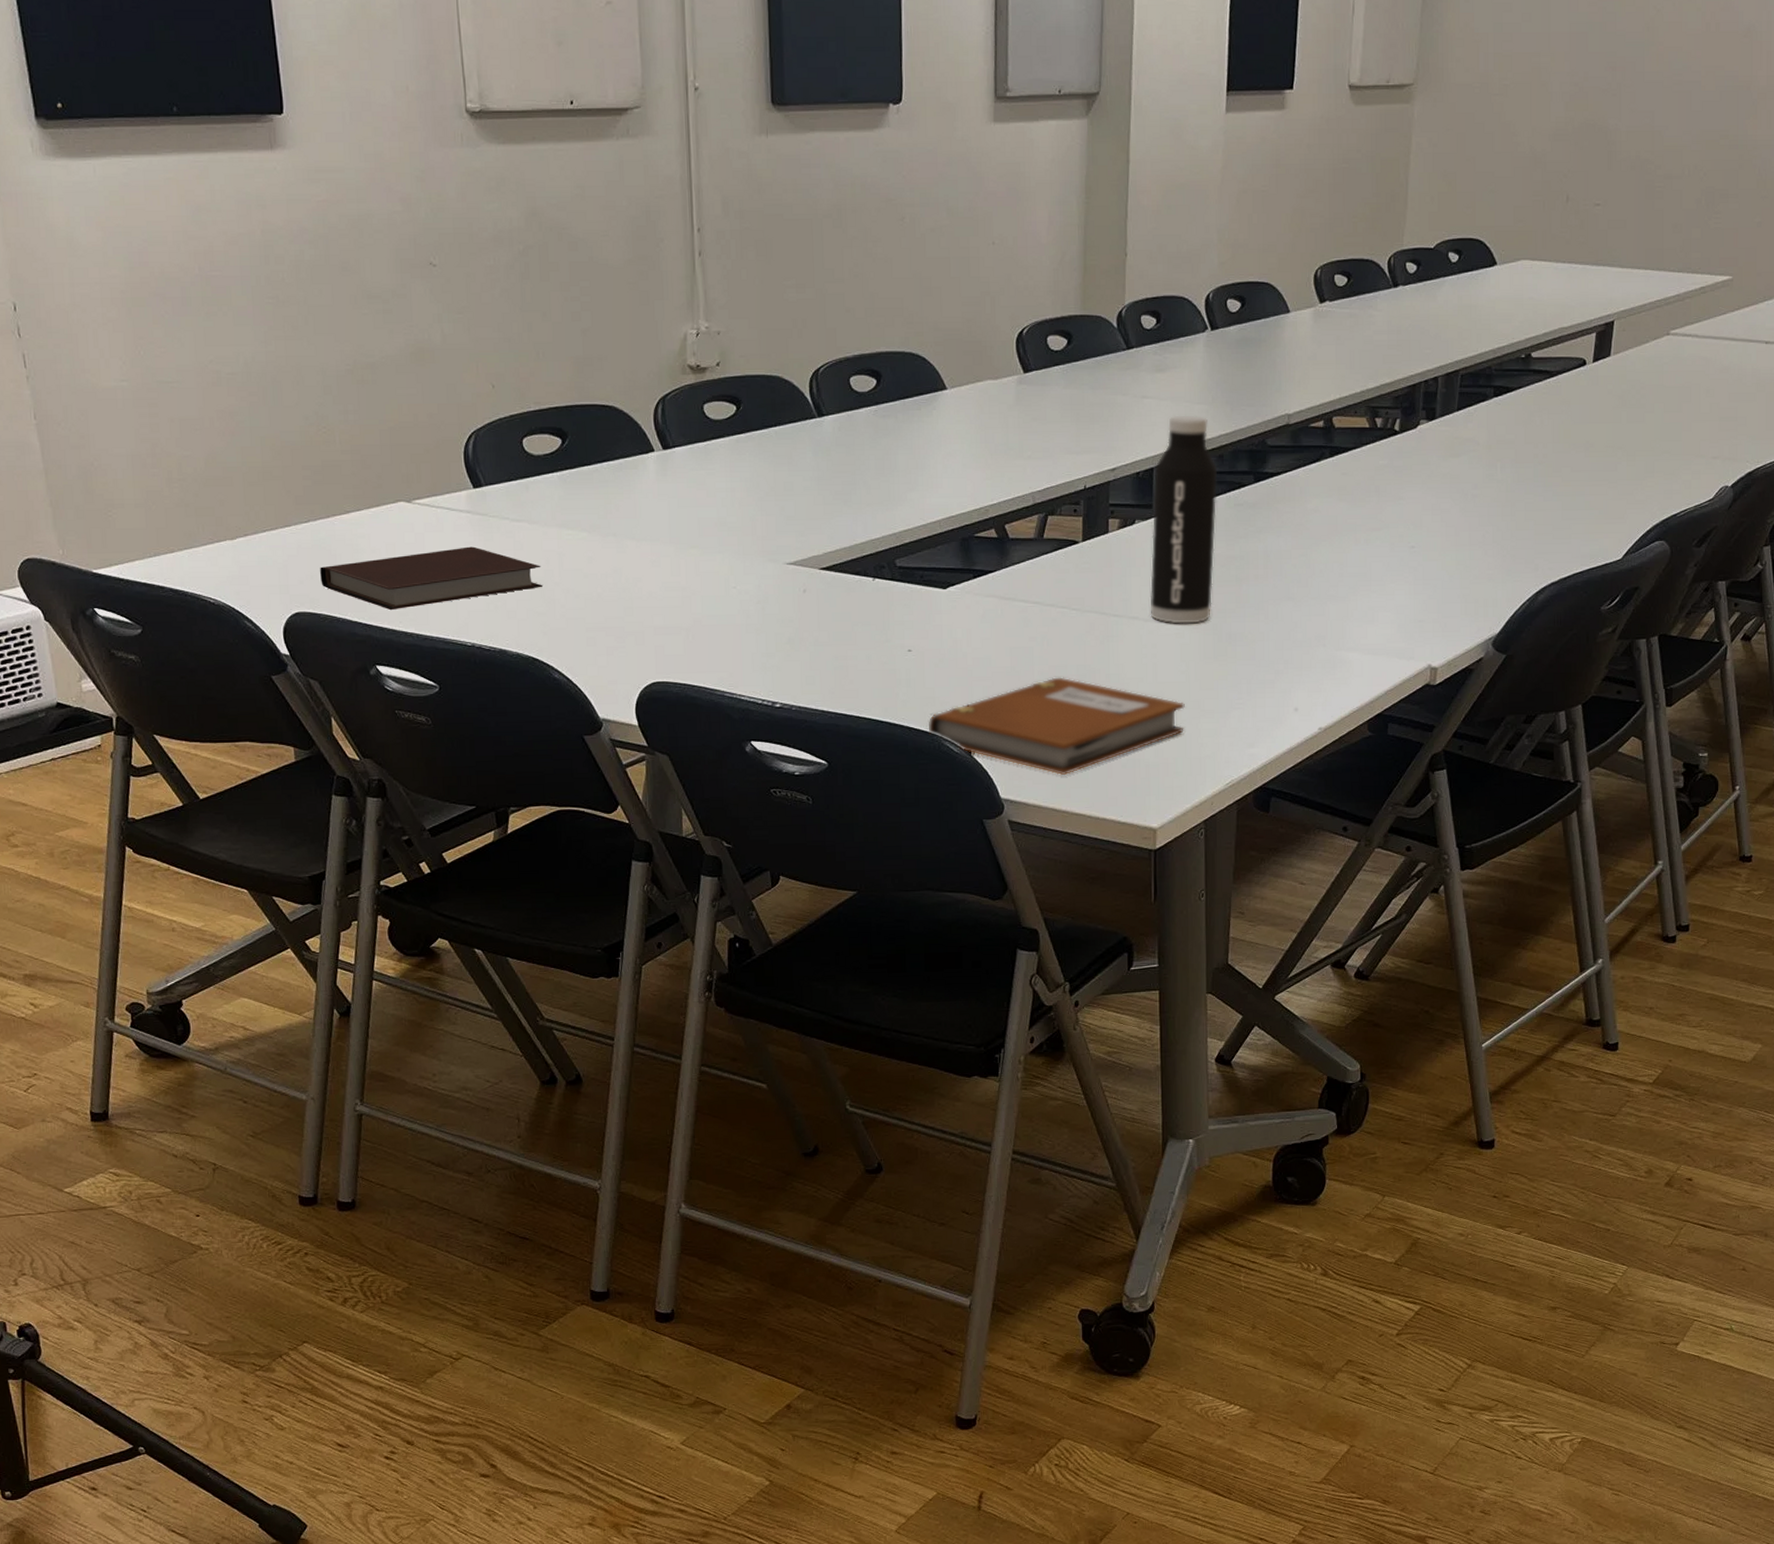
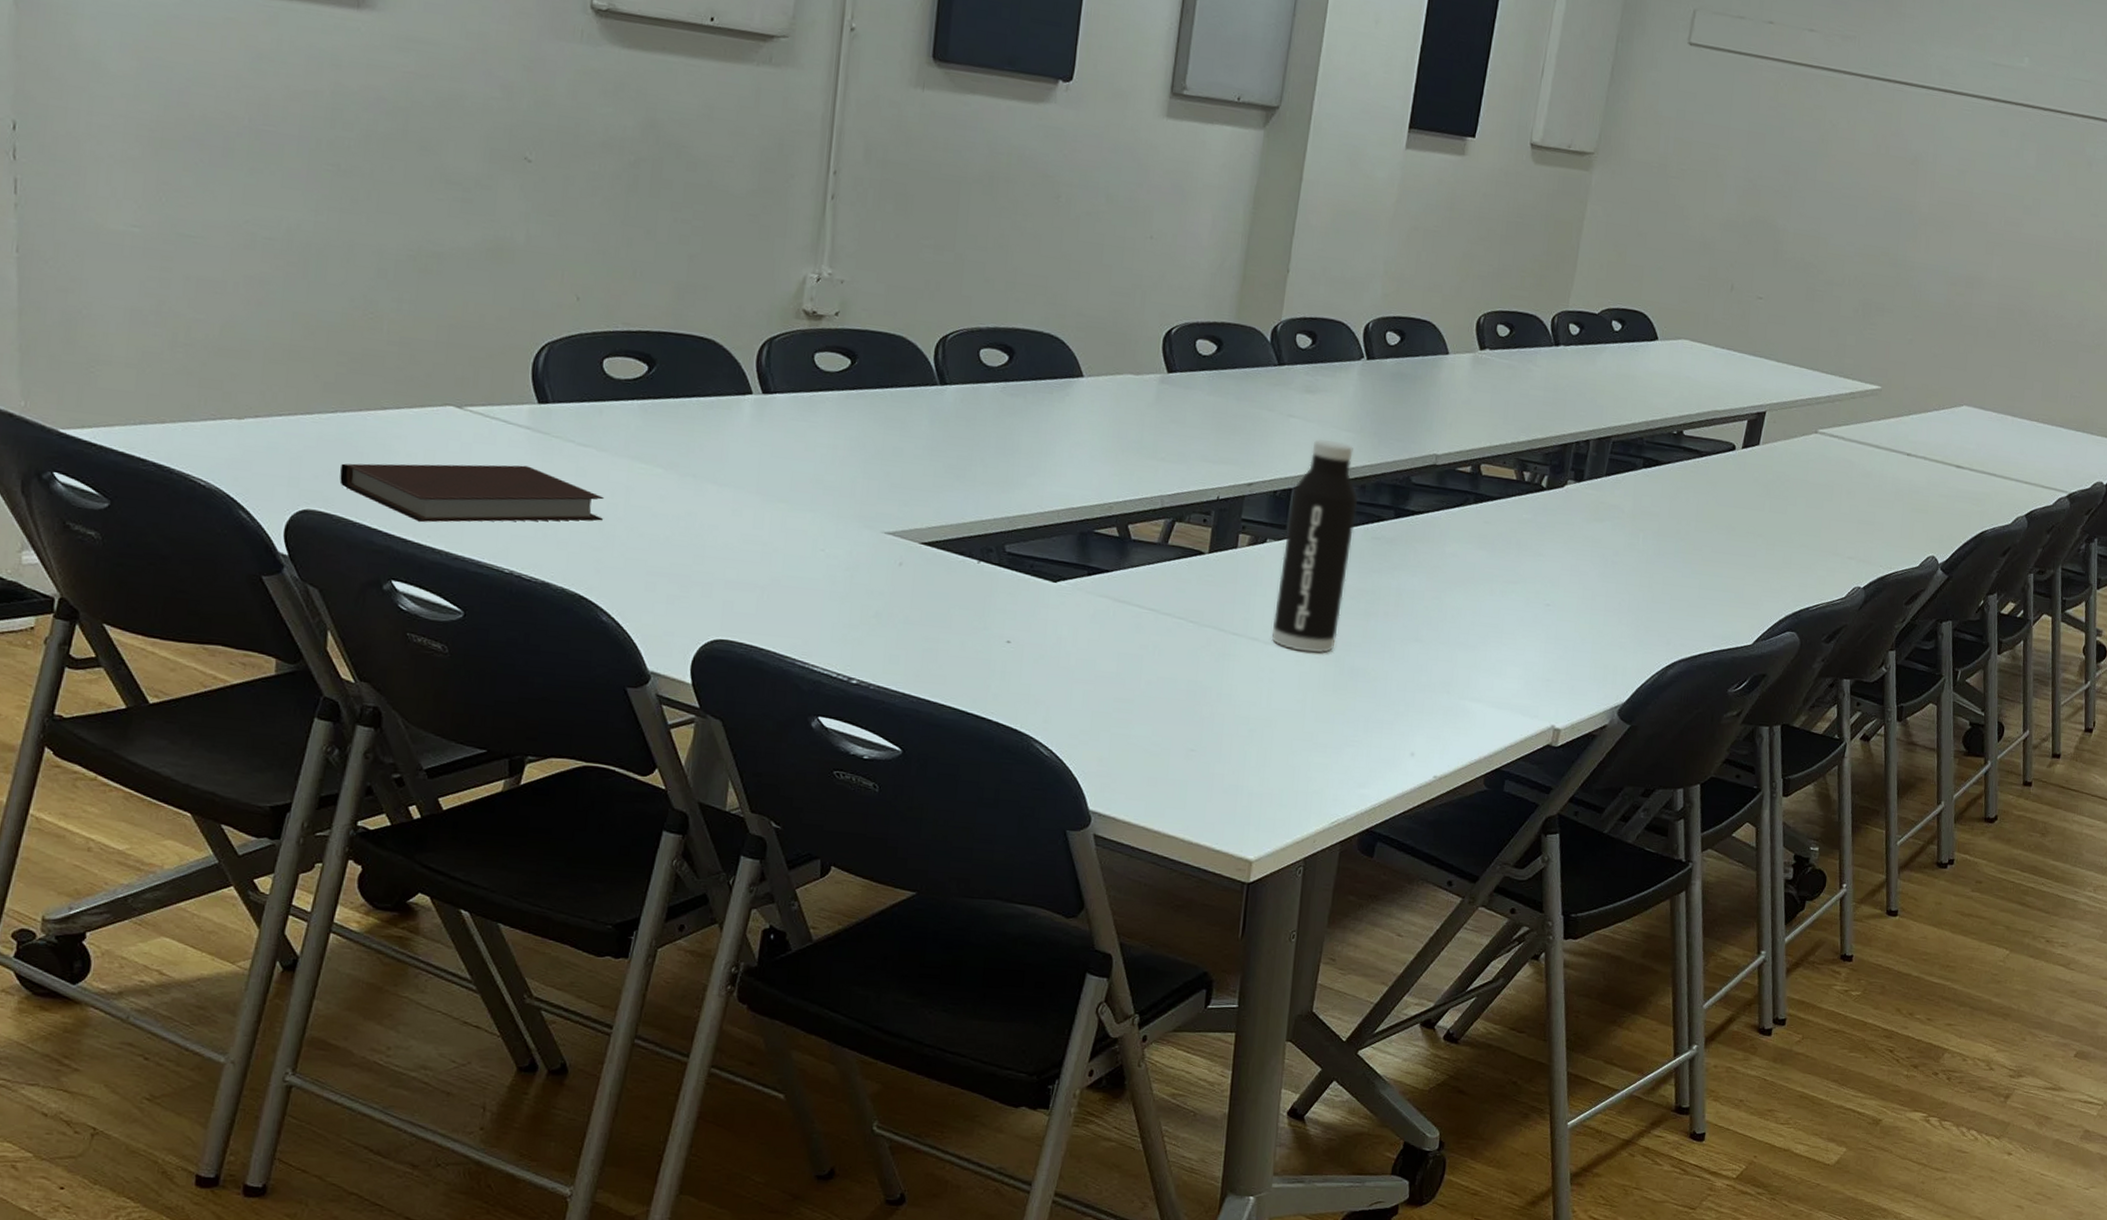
notebook: present [929,677,1185,776] -> none [1019,689,1297,794]

